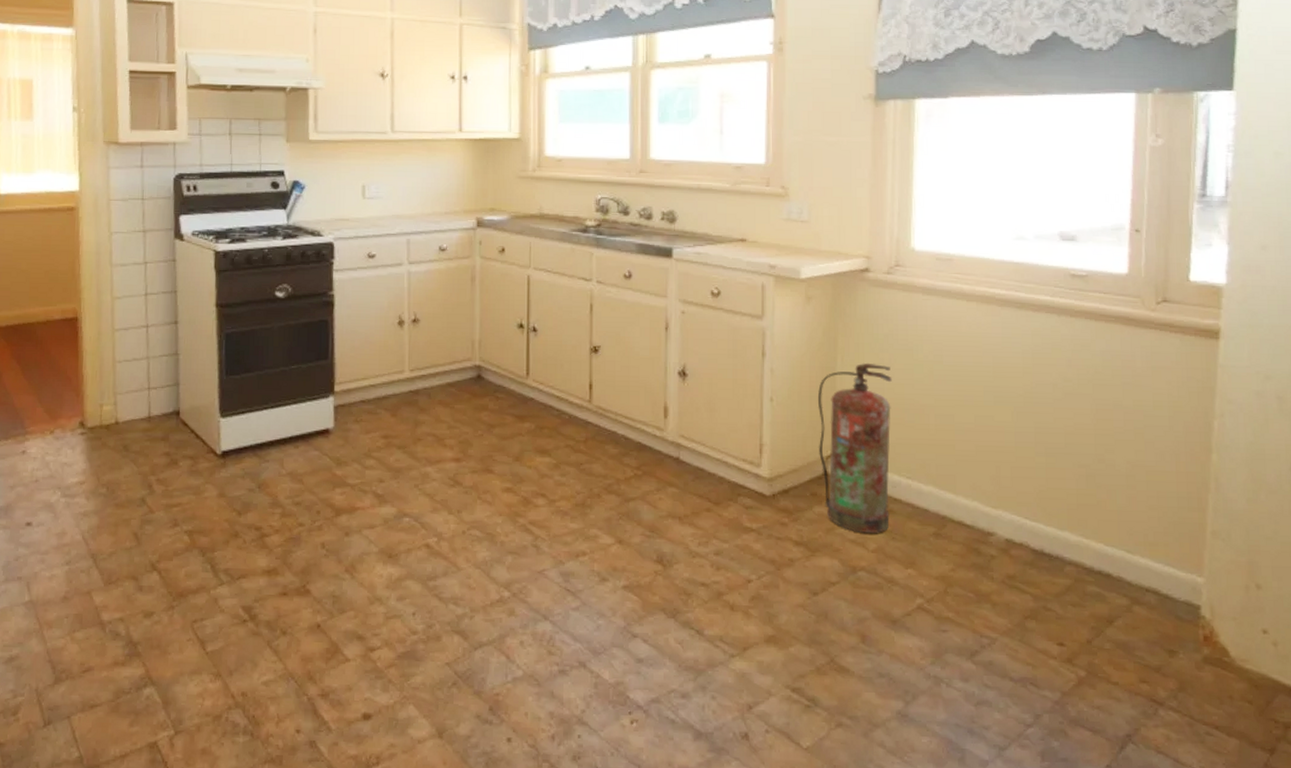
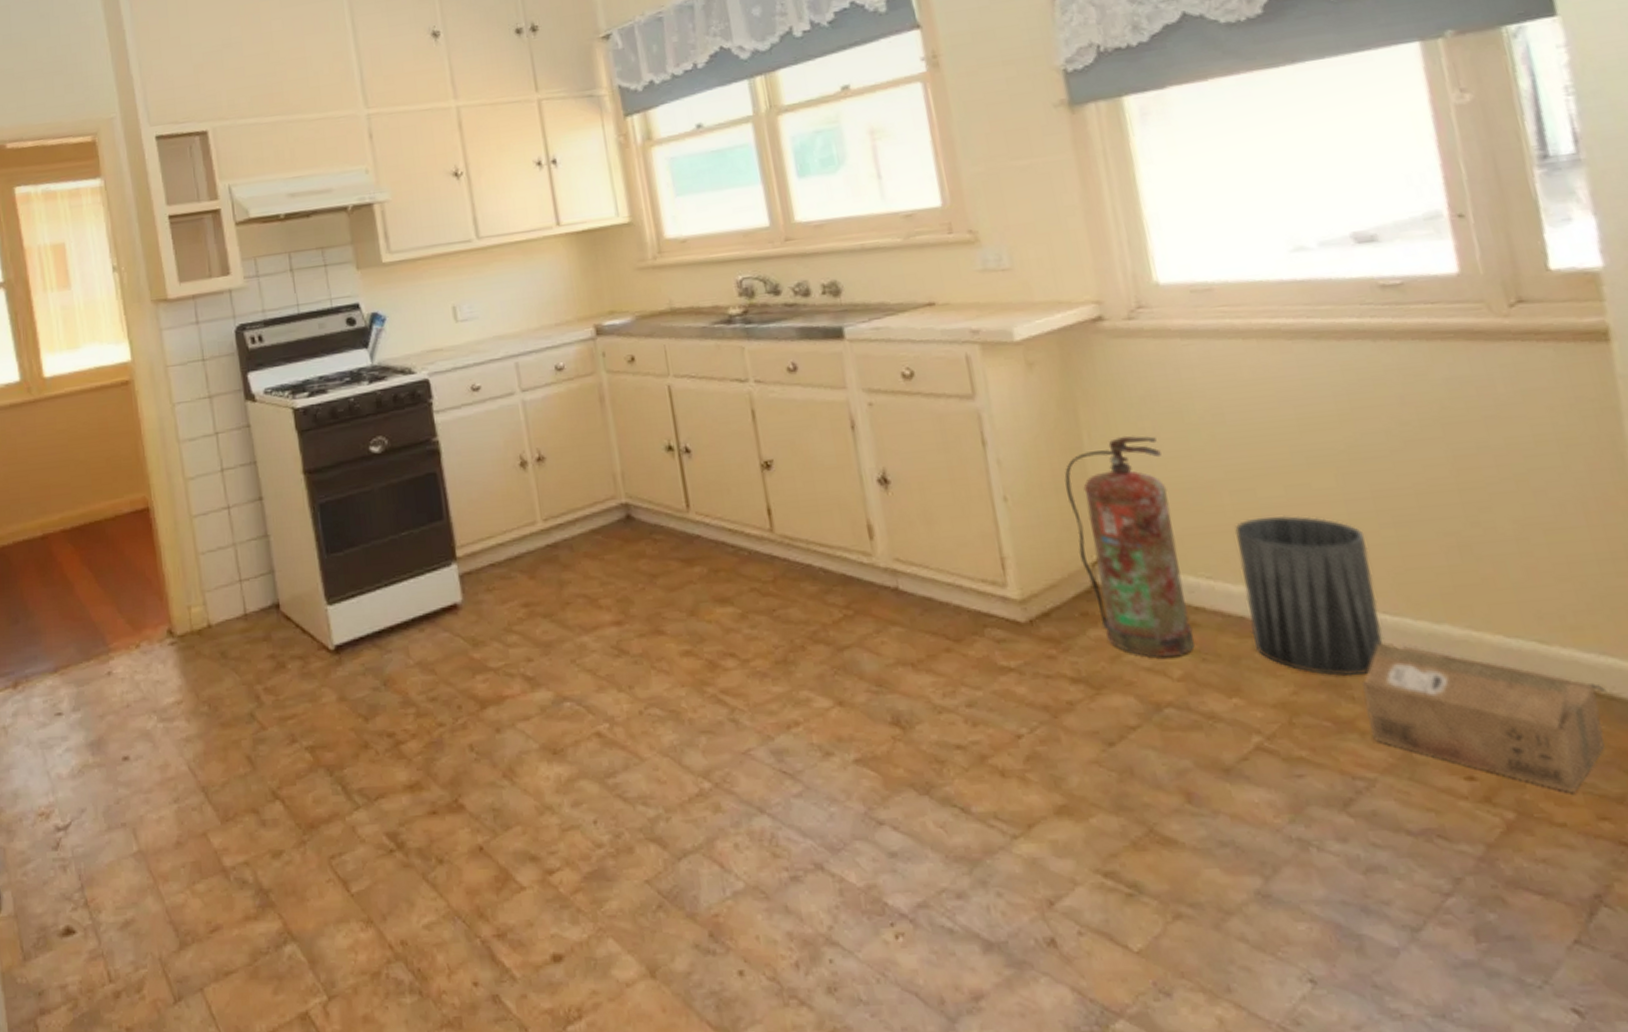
trash can: none [931,437,1024,562] -> present [1234,515,1384,677]
cardboard box: none [999,540,1165,661] -> present [1362,643,1608,792]

